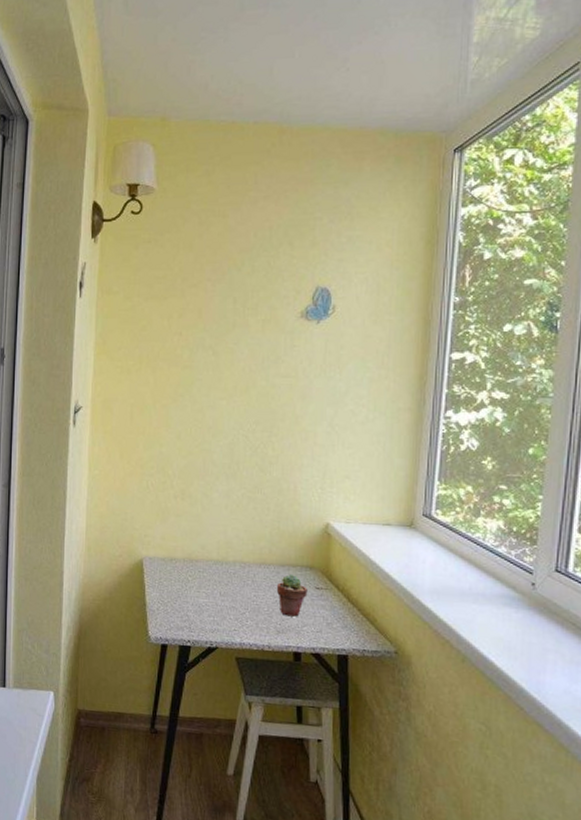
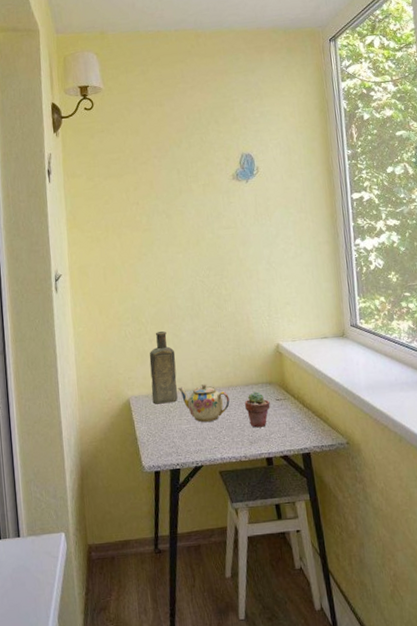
bottle: none [168,488,203,571] -> present [149,331,178,404]
teapot: none [200,555,259,601] -> present [178,383,230,423]

